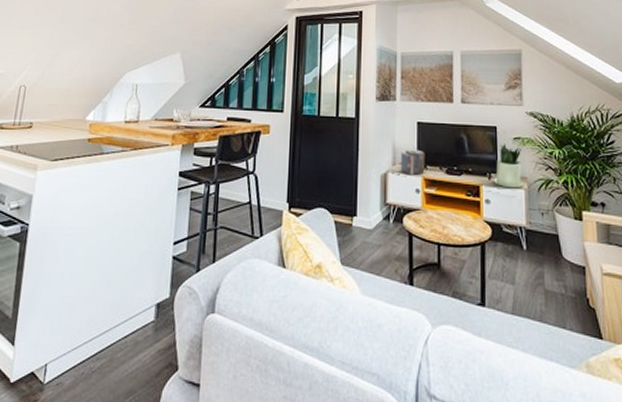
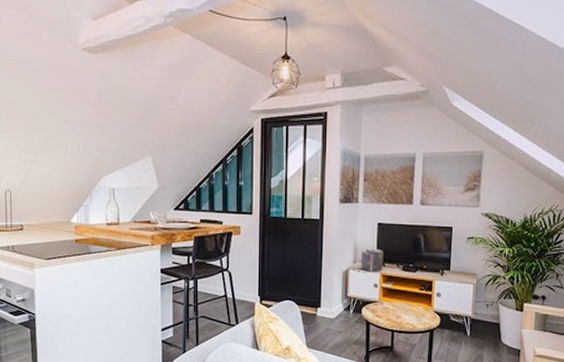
planter: present [494,143,524,189] -> none [446,242,475,283]

